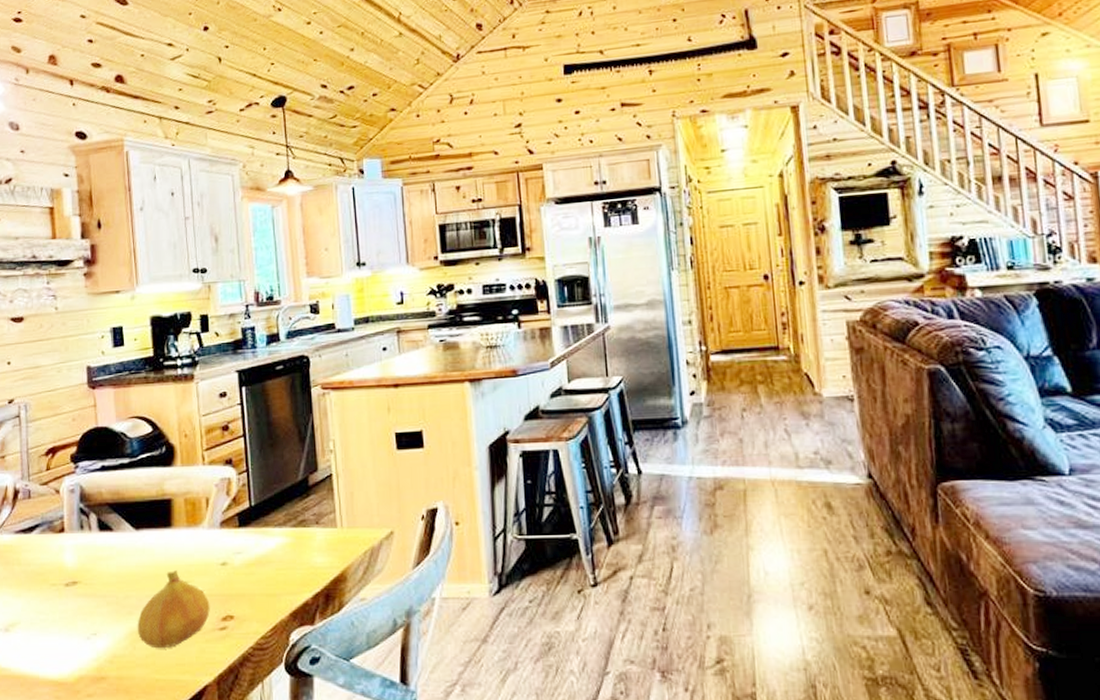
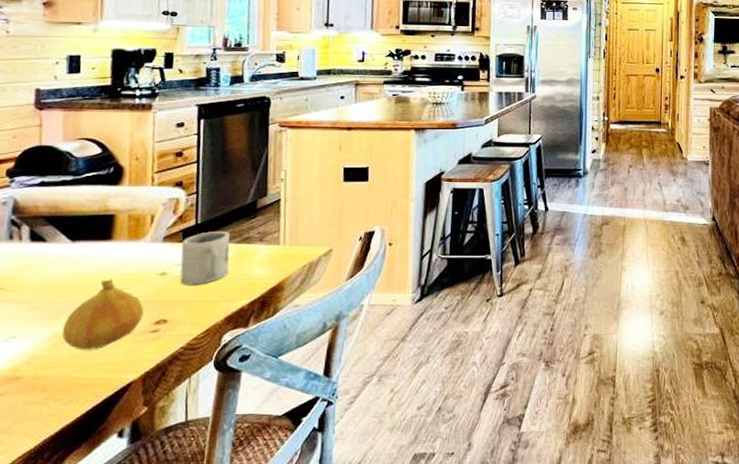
cup: none [239,514,288,576] -> present [179,232,230,285]

